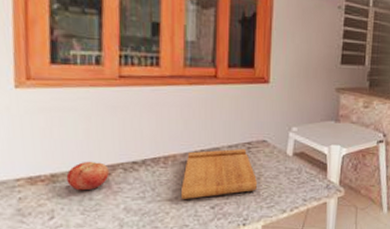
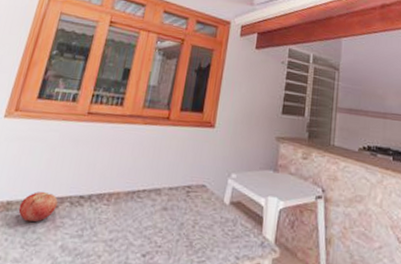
cutting board: present [180,148,257,200] -> none [115,190,192,244]

